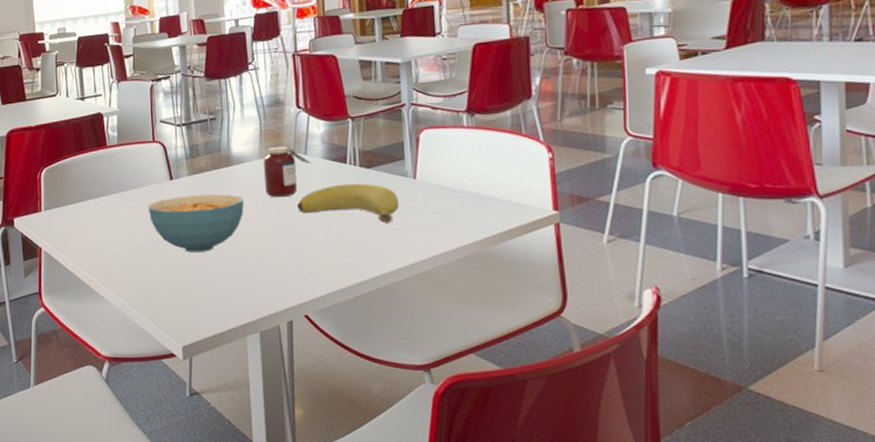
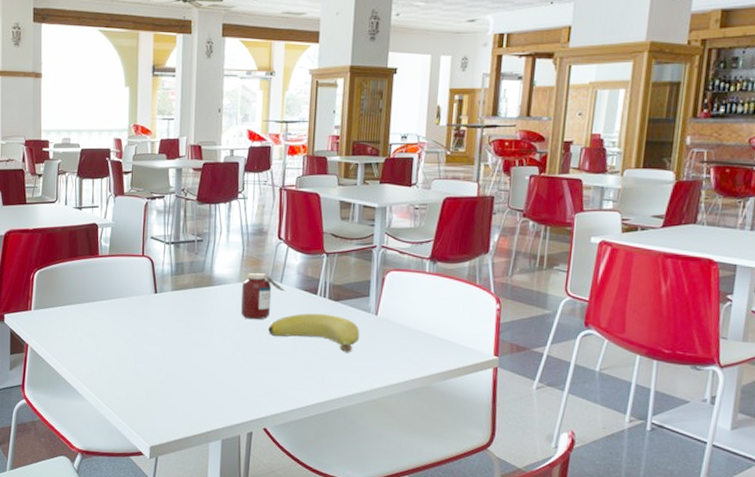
cereal bowl: present [148,194,244,253] -> none [131,309,220,363]

